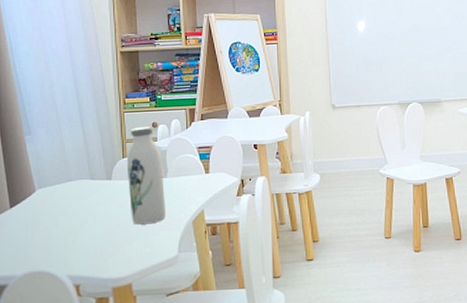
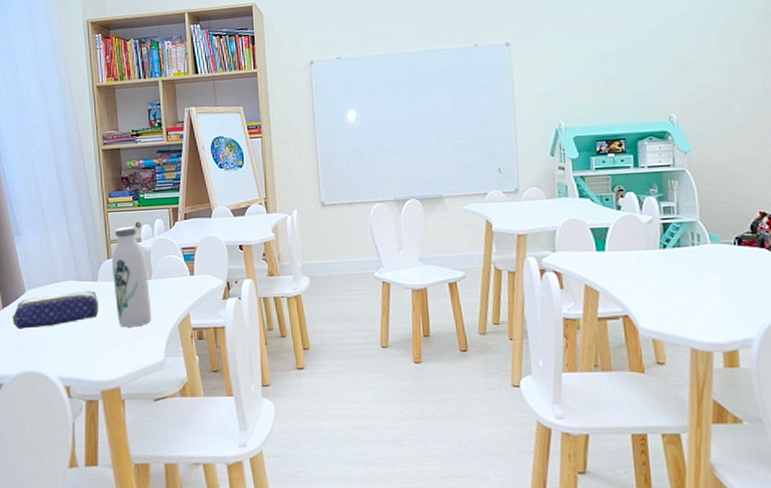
pencil case: none [20,189,112,229] -> present [12,290,99,329]

